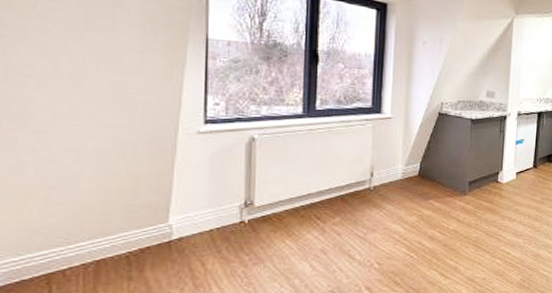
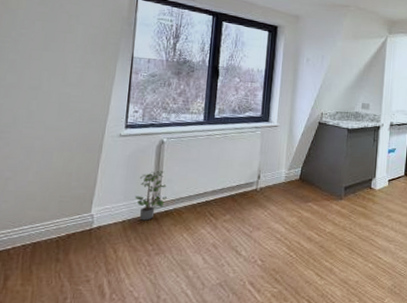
potted plant: none [222,172,264,228] -> present [134,171,168,221]

